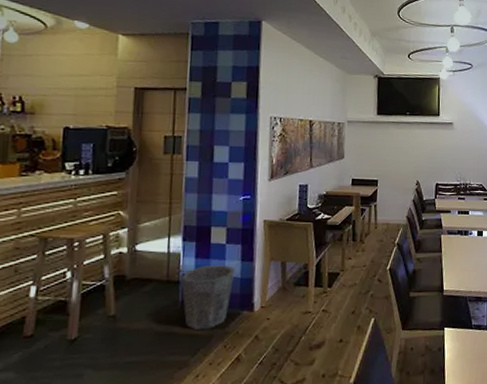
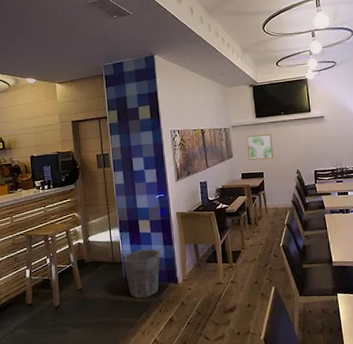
wall art: none [362,134,393,166] -> present [246,133,274,161]

